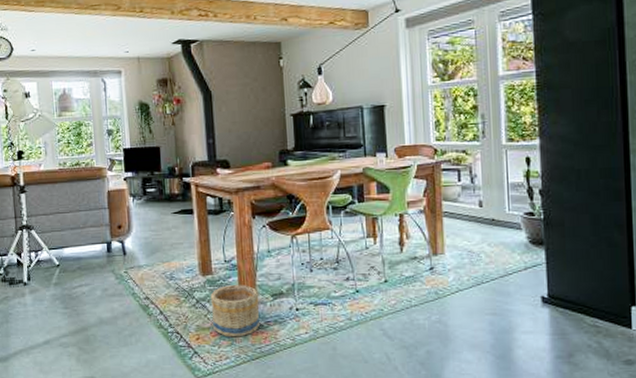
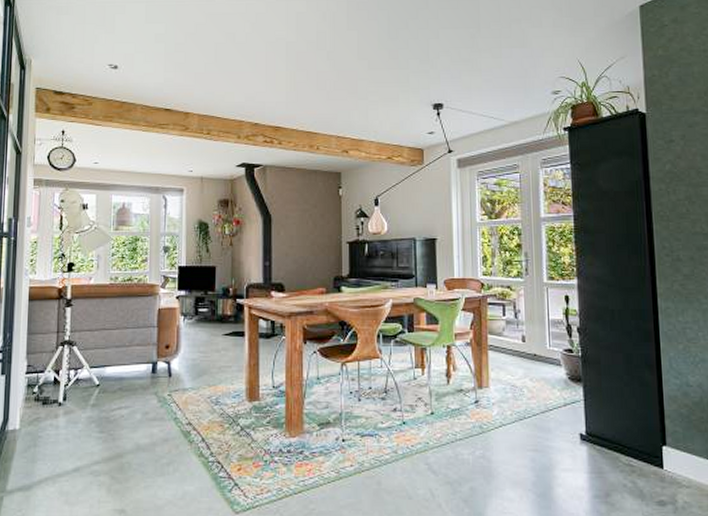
basket: present [210,285,259,337] -> none [255,413,305,469]

